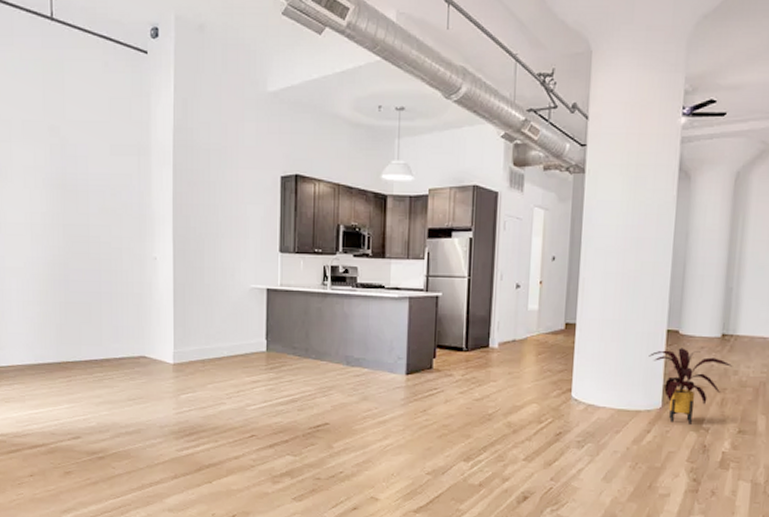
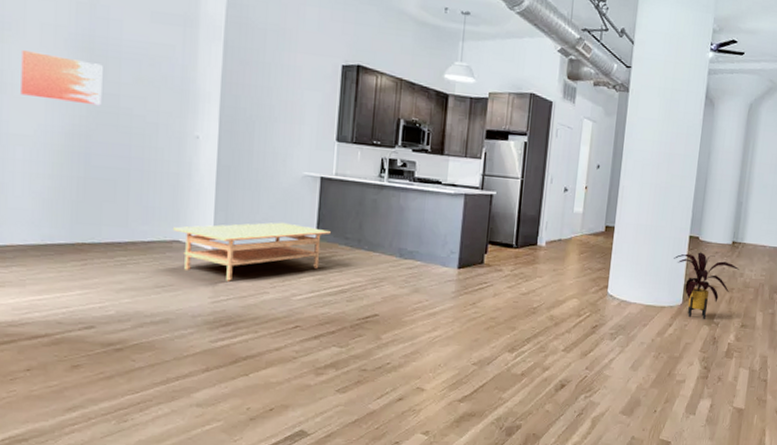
wall art: none [11,193,75,236] -> present [21,50,103,106]
coffee table: none [140,335,279,393] -> present [173,222,331,281]

